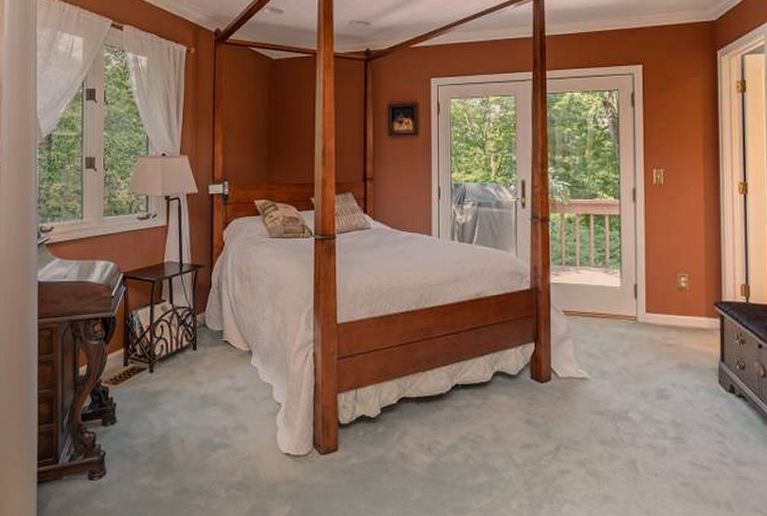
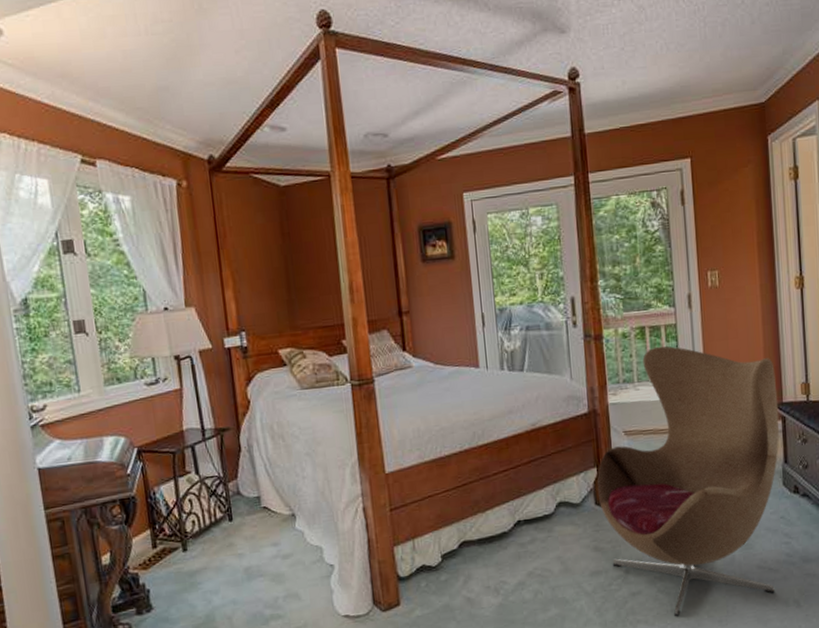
armchair: none [534,234,718,502] -> present [597,346,780,617]

